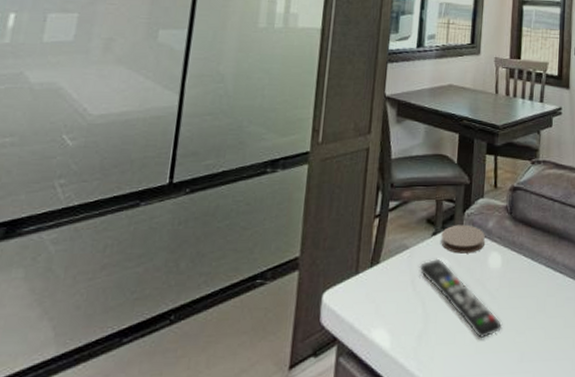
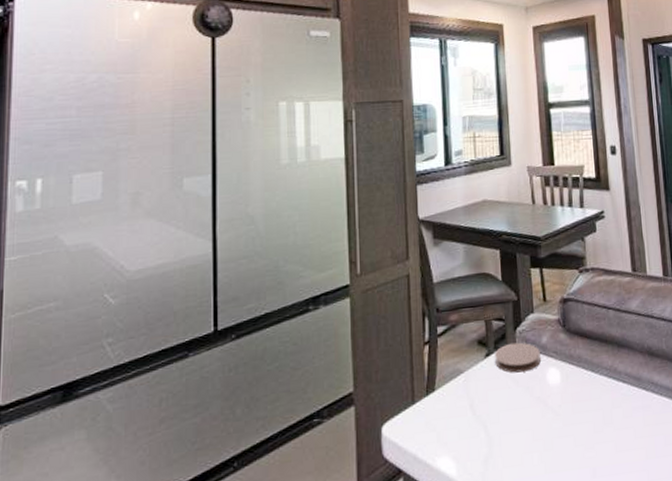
remote control: present [419,258,503,339] -> none [476,379,570,458]

